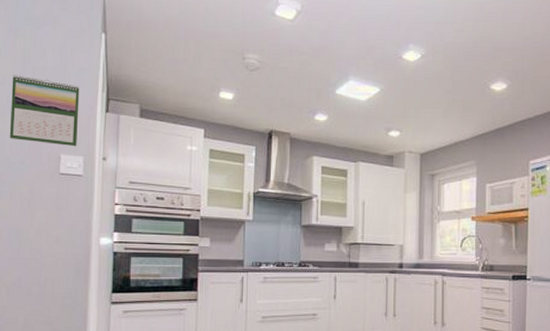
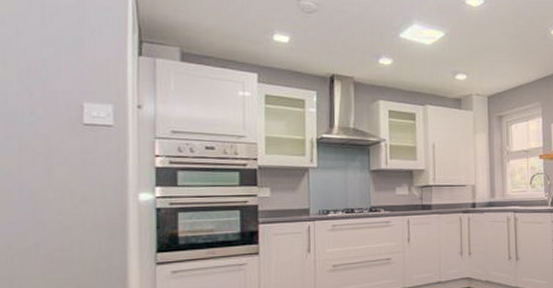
calendar: present [9,75,80,147] -> none [13,13,105,94]

